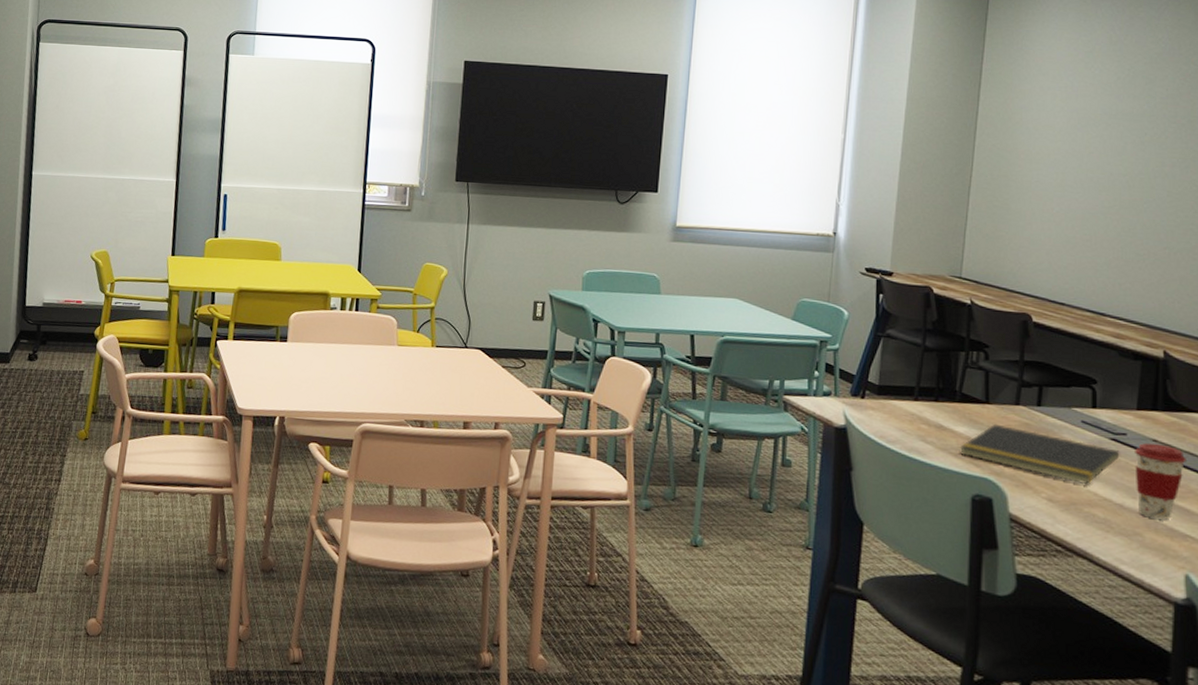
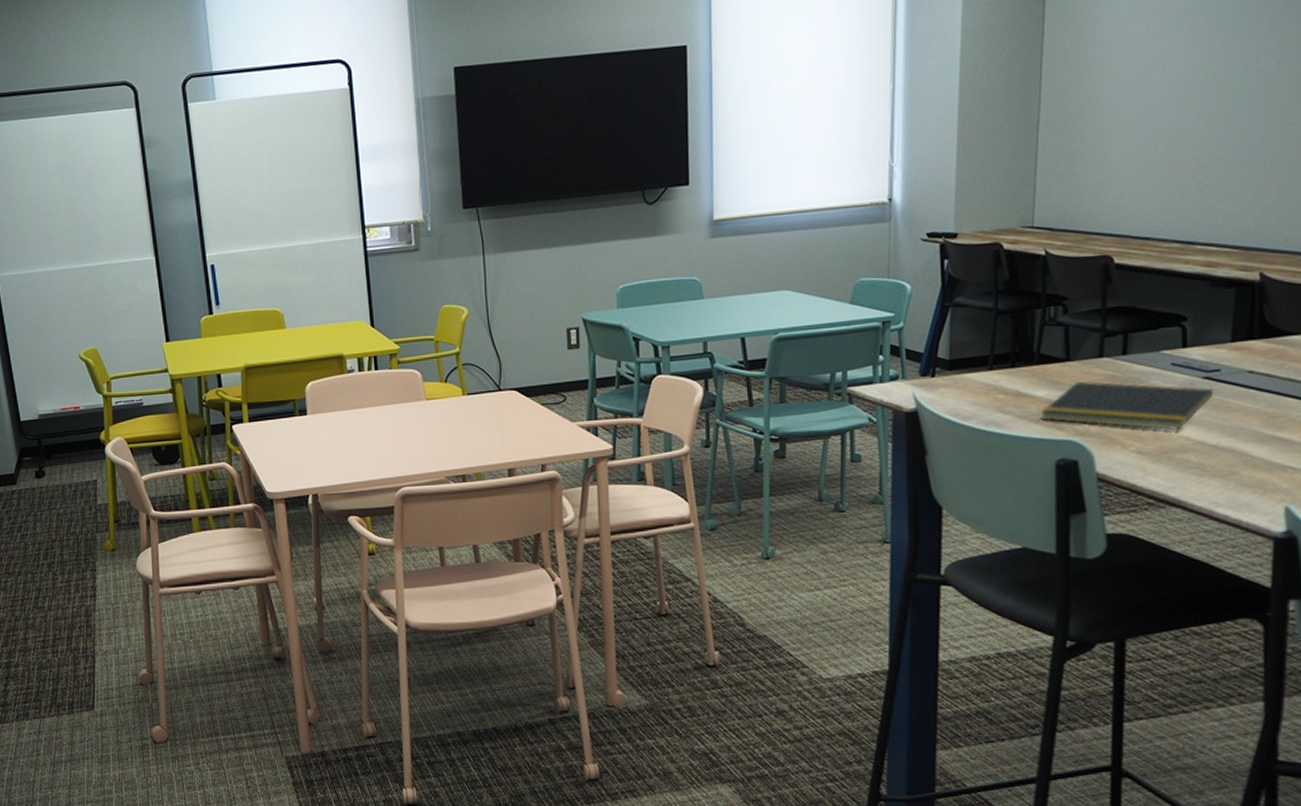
coffee cup: present [1133,443,1186,520] -> none [1228,374,1285,455]

